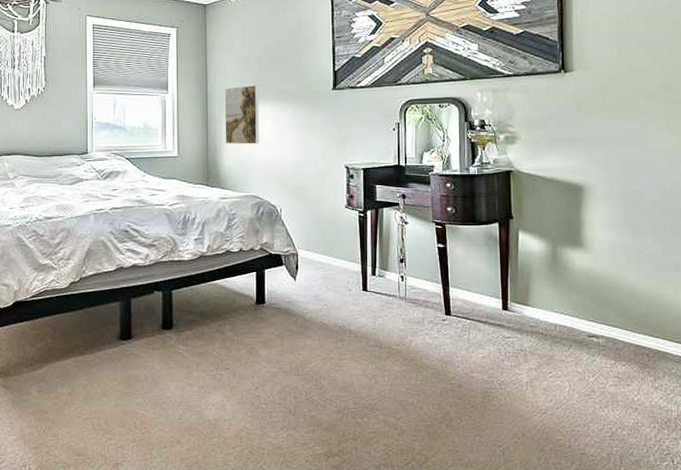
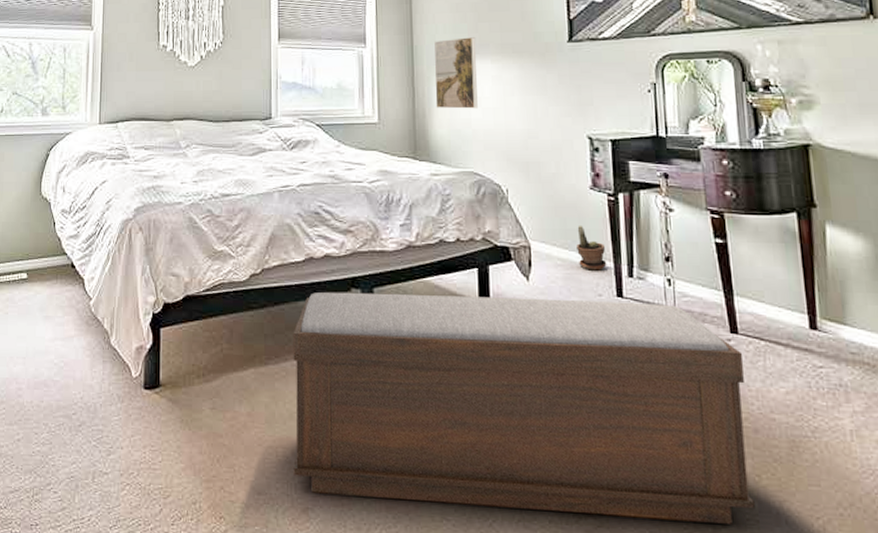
bench: none [106,294,456,454] -> present [293,291,755,524]
potted plant: none [334,236,356,271] -> present [577,225,607,271]

